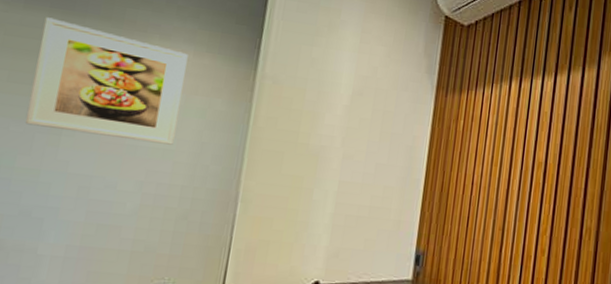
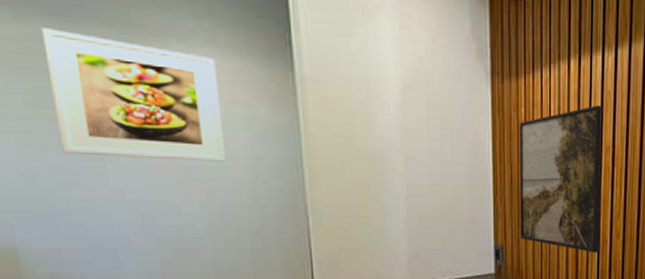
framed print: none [442,123,538,269] -> present [519,105,602,254]

